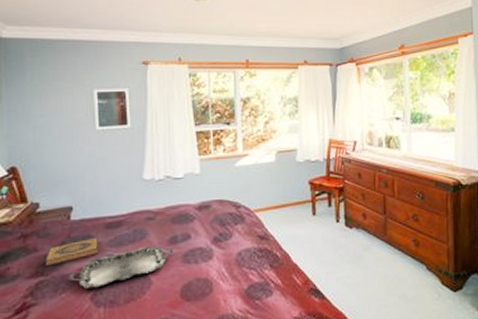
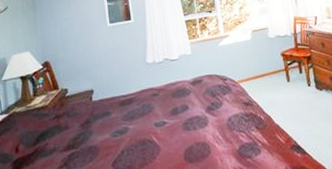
hardback book: present [45,237,100,267] -> none [74,113,117,141]
serving tray: present [68,245,174,290] -> none [93,117,176,158]

